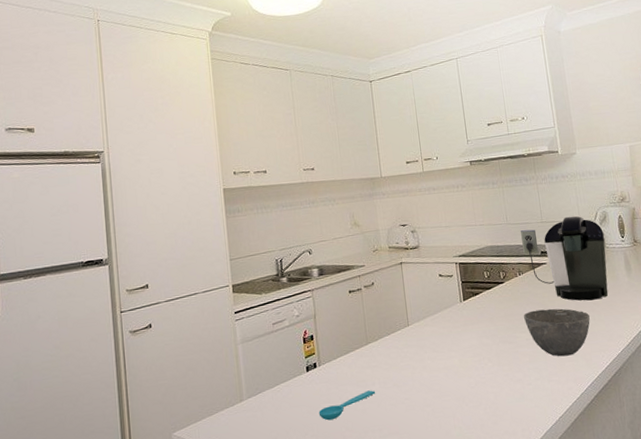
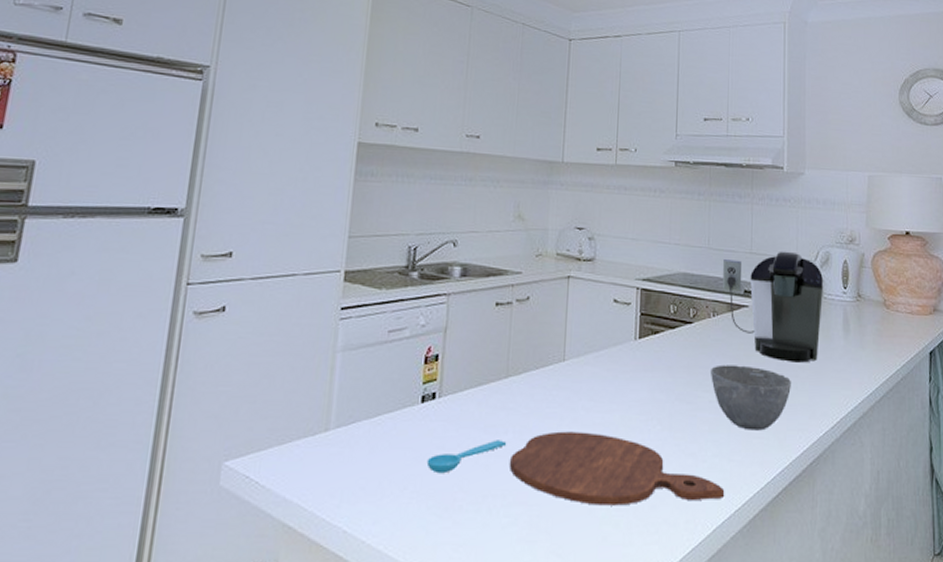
cutting board: none [380,375,550,428] -> present [510,431,725,506]

